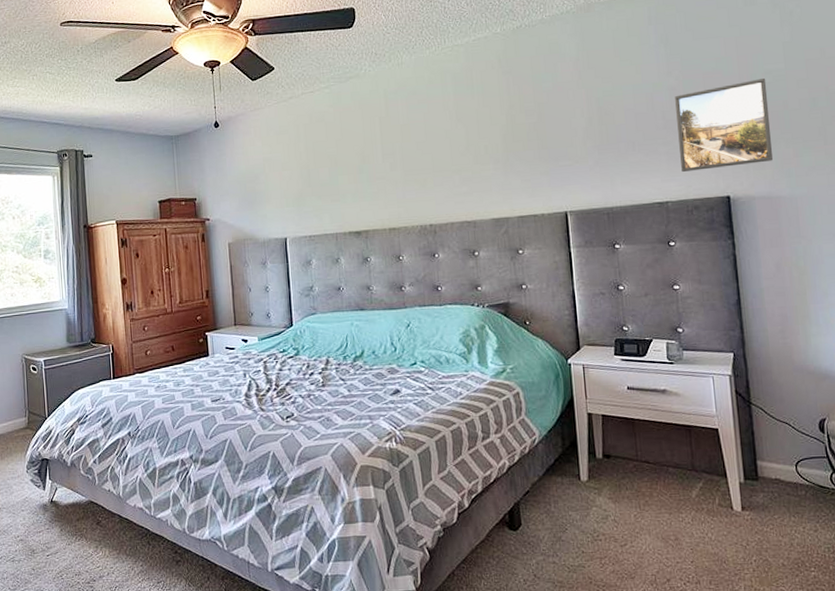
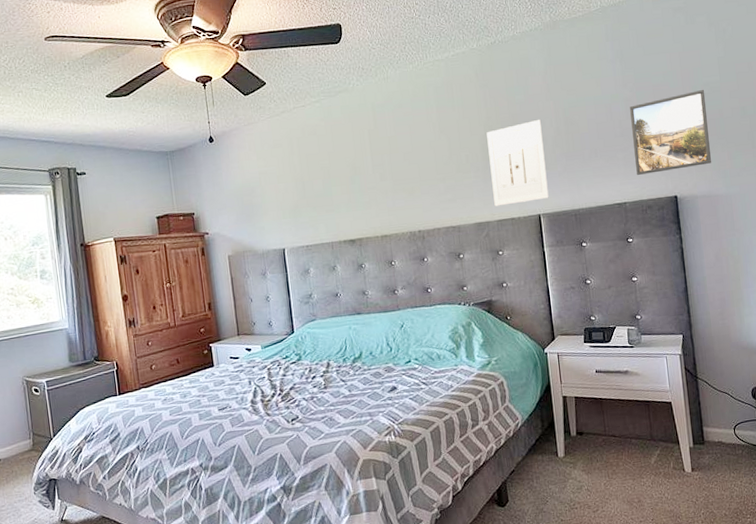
wall art: none [508,109,578,202] -> present [486,120,549,207]

